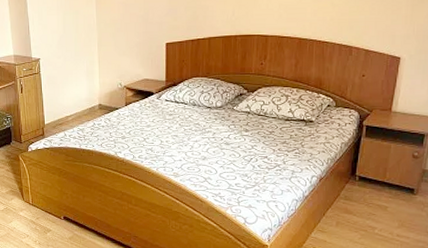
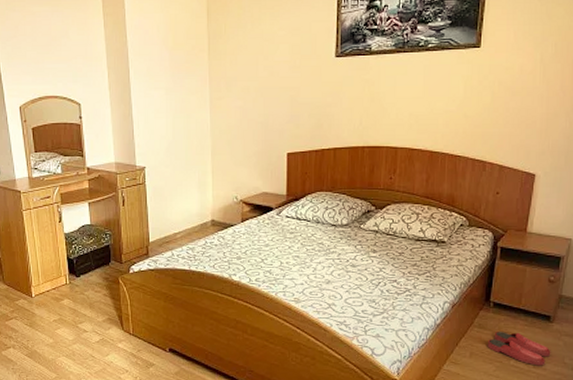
slippers: none [352,203,415,235] -> present [487,332,551,366]

